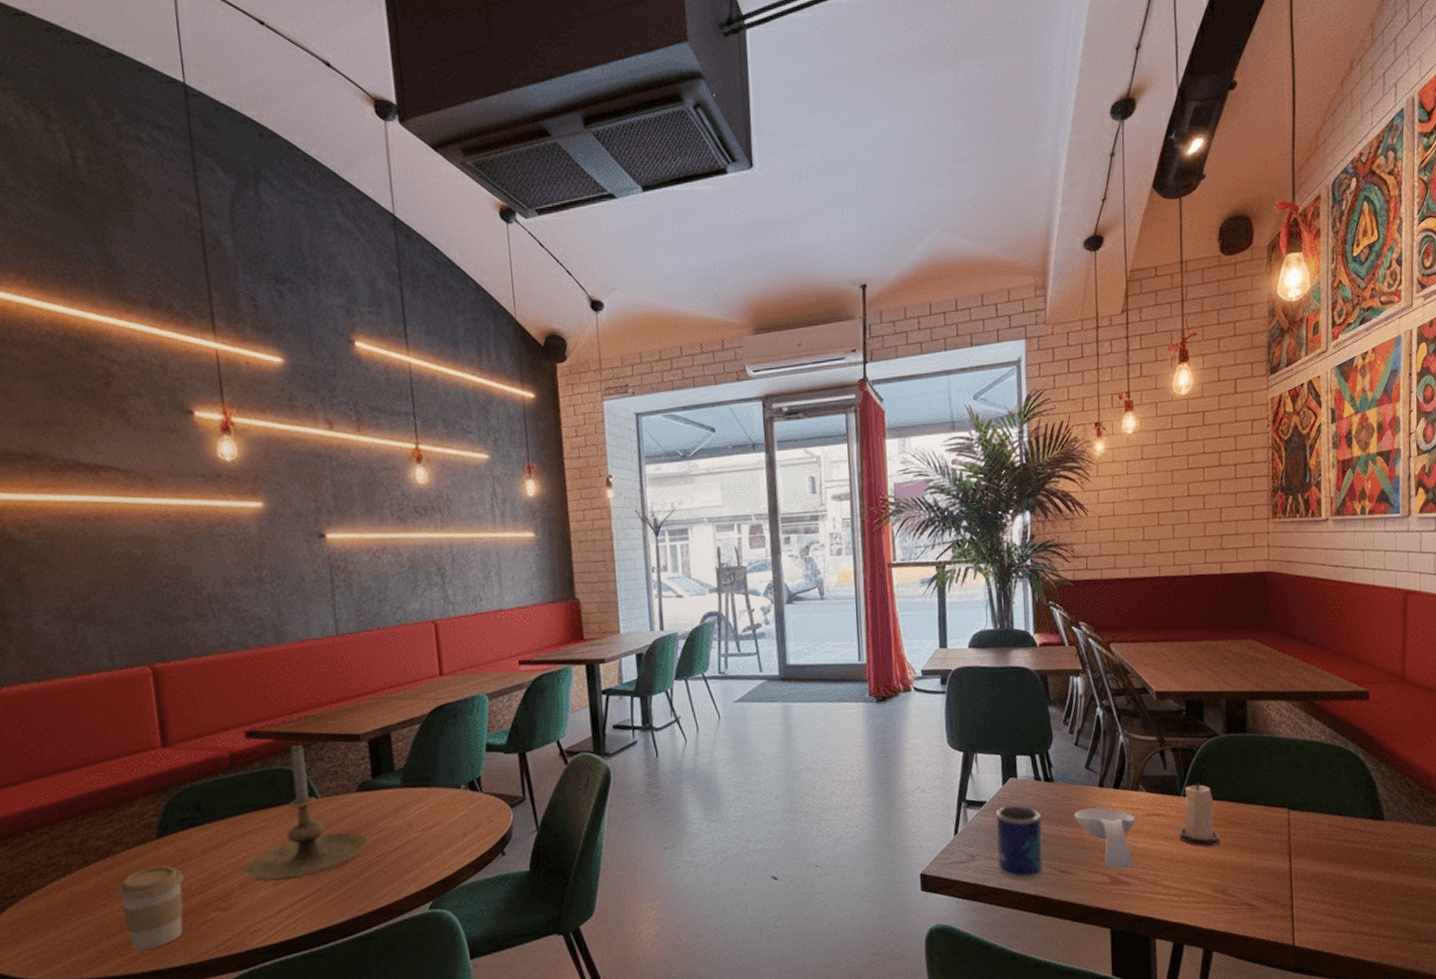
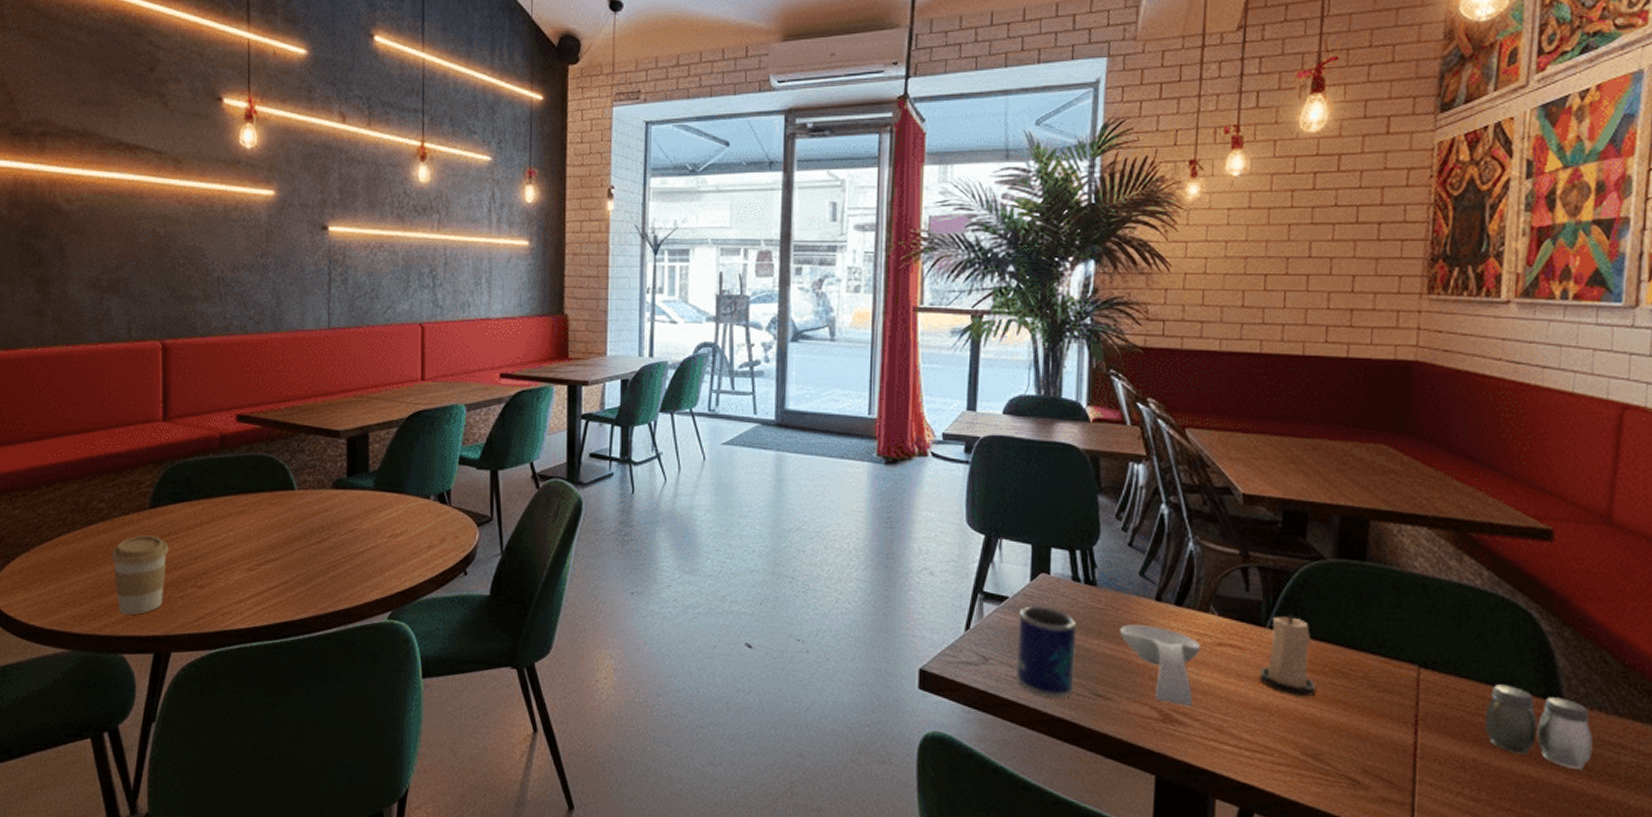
candle holder: present [243,745,369,882] -> none [221,434,338,568]
salt and pepper shaker: none [1334,813,1405,869] -> present [1484,684,1593,769]

